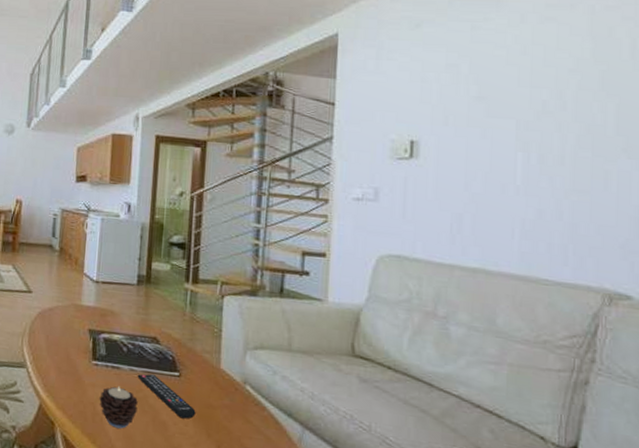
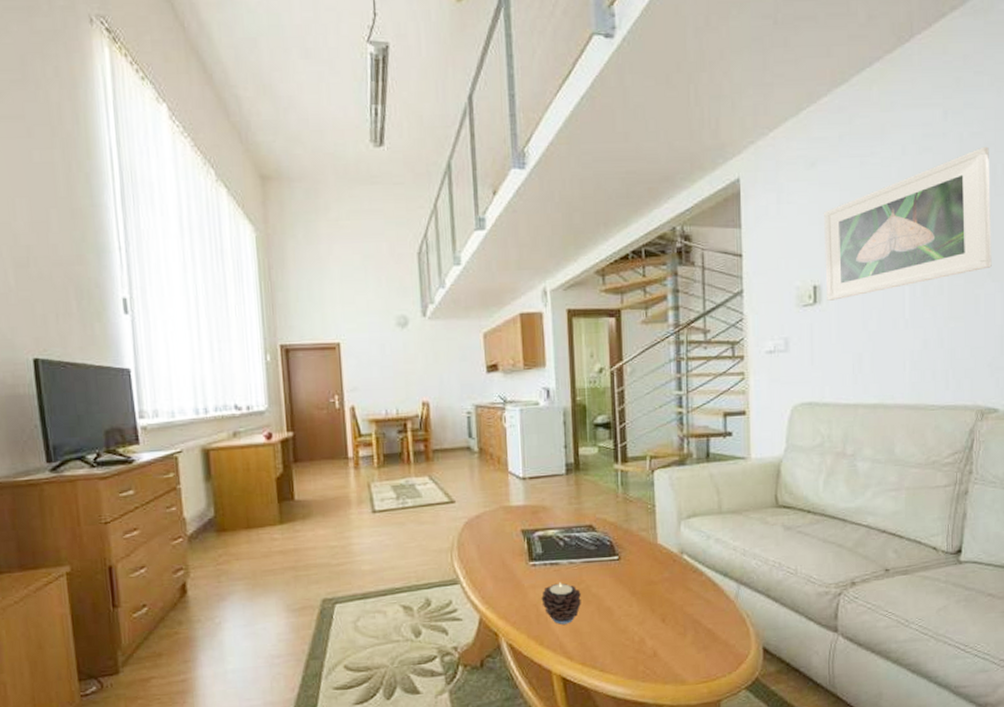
remote control: present [137,373,196,419] -> none [577,562,639,601]
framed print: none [425,20,629,158] -> present [824,146,992,301]

